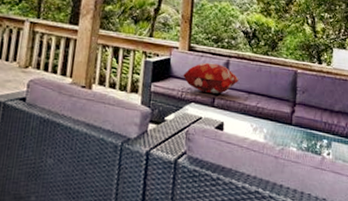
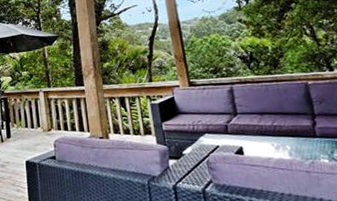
decorative pillow: present [183,62,239,94] -> none [190,92,247,122]

